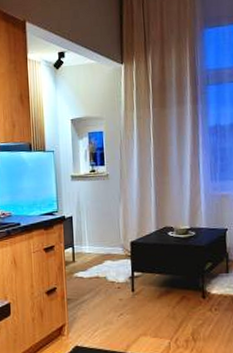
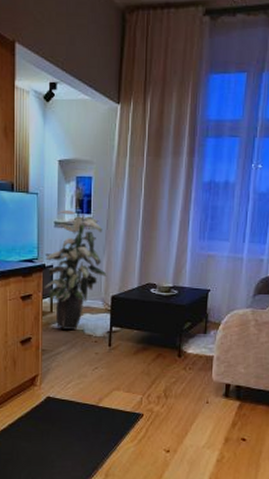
indoor plant: none [63,163,125,278] -> present [44,209,107,330]

